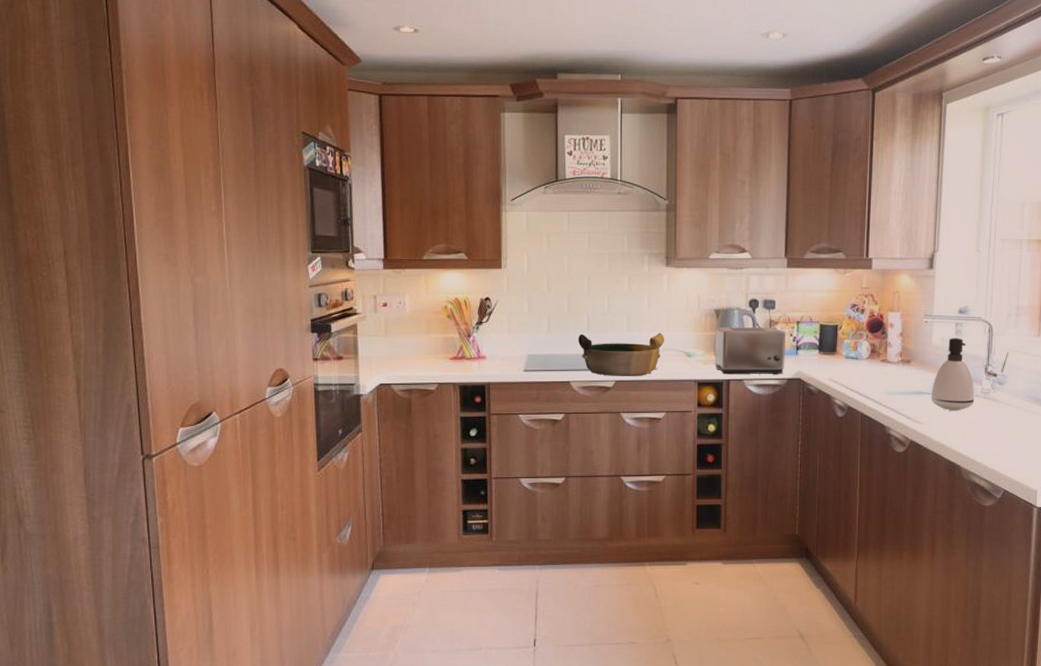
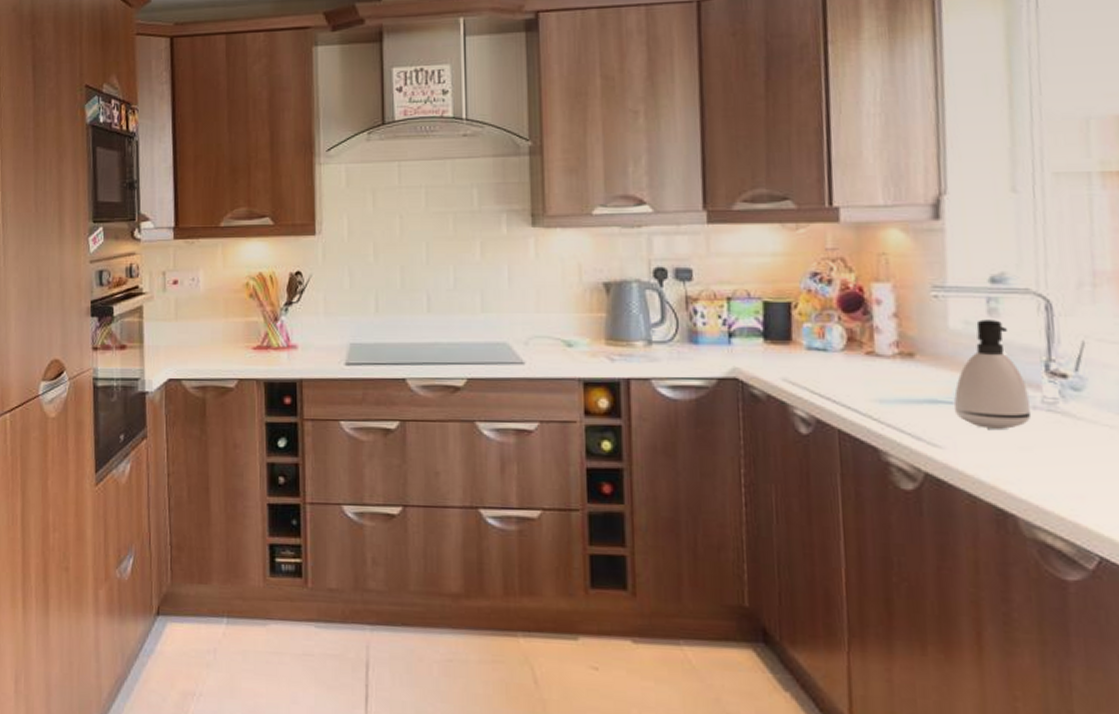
cooking pot: present [577,332,664,376] -> none [414,313,533,373]
toaster: present [715,326,786,375] -> none [605,305,713,372]

